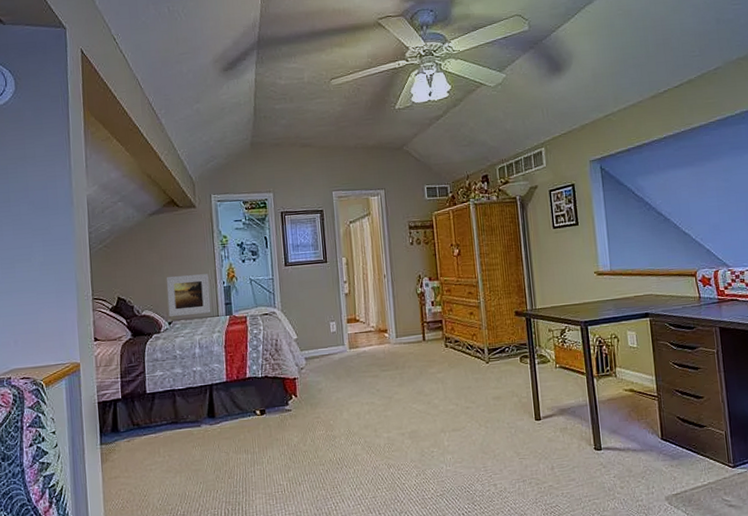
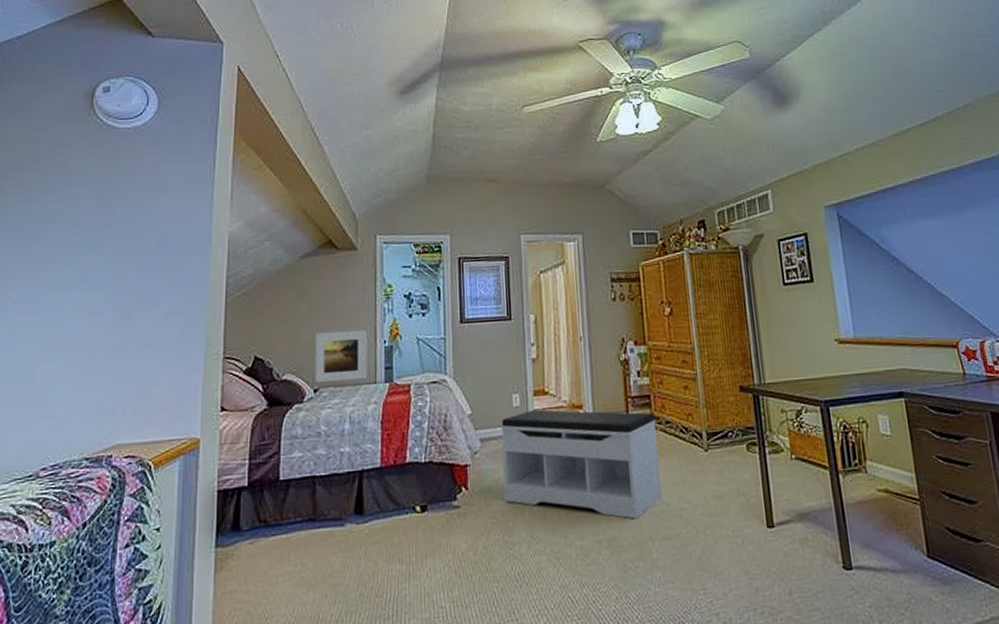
bench: none [321,333,451,417] -> present [501,409,661,519]

